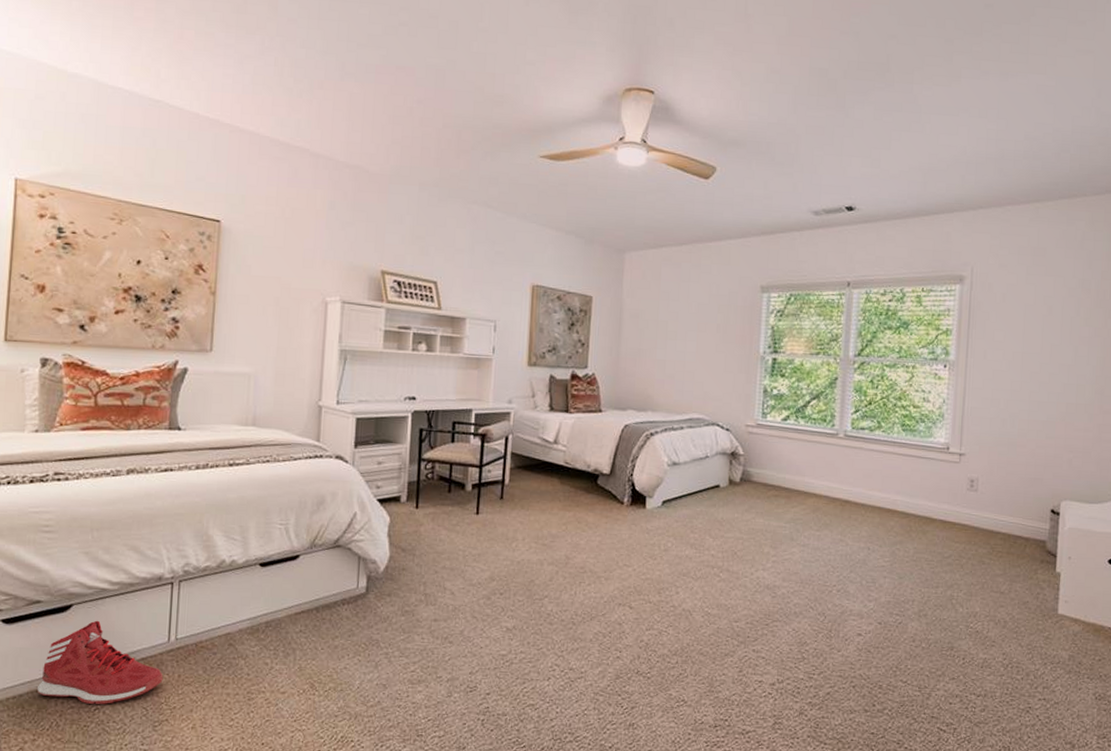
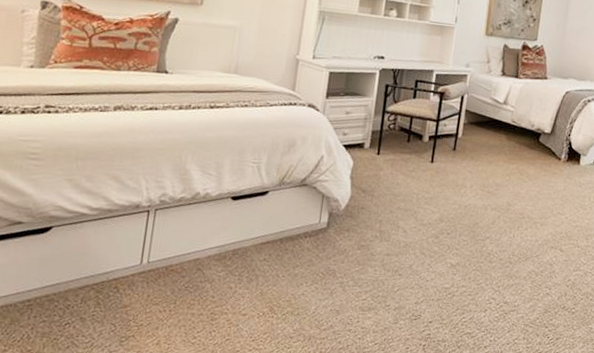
sneaker: present [37,620,164,704] -> none [12,242,134,320]

